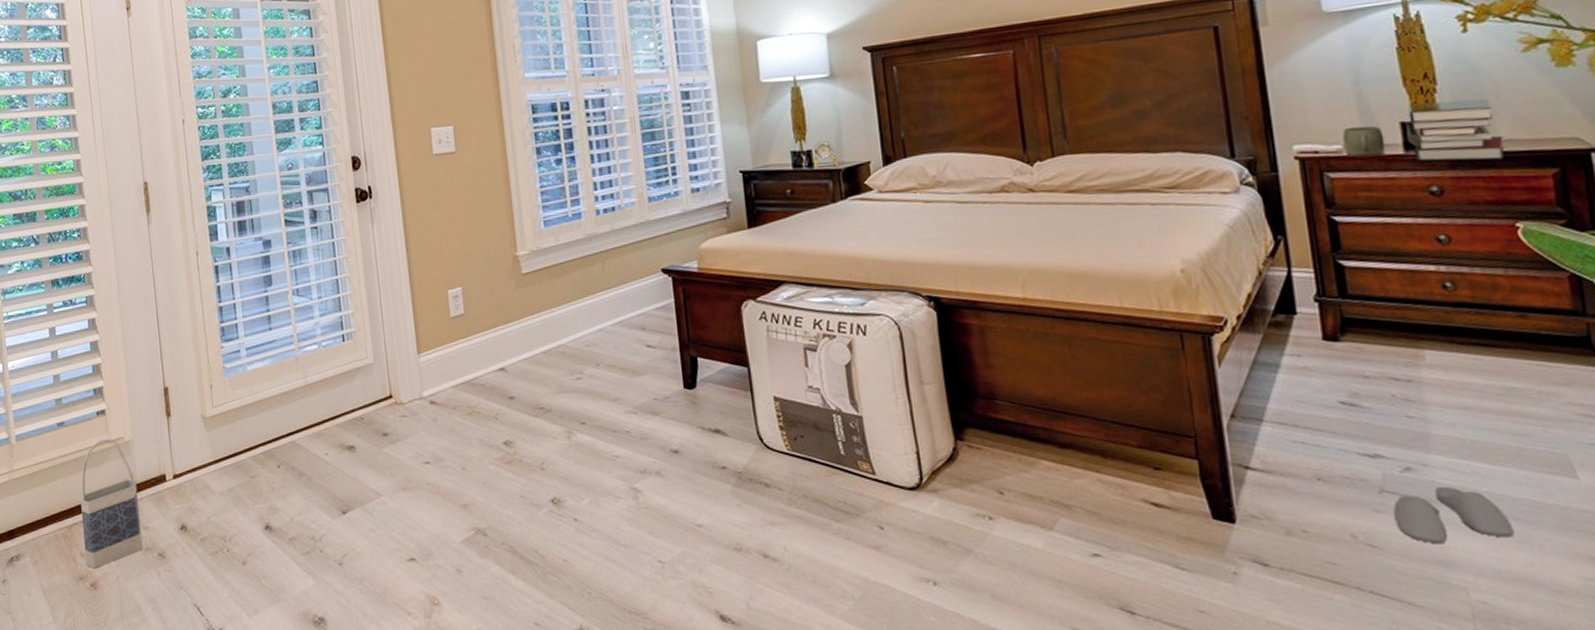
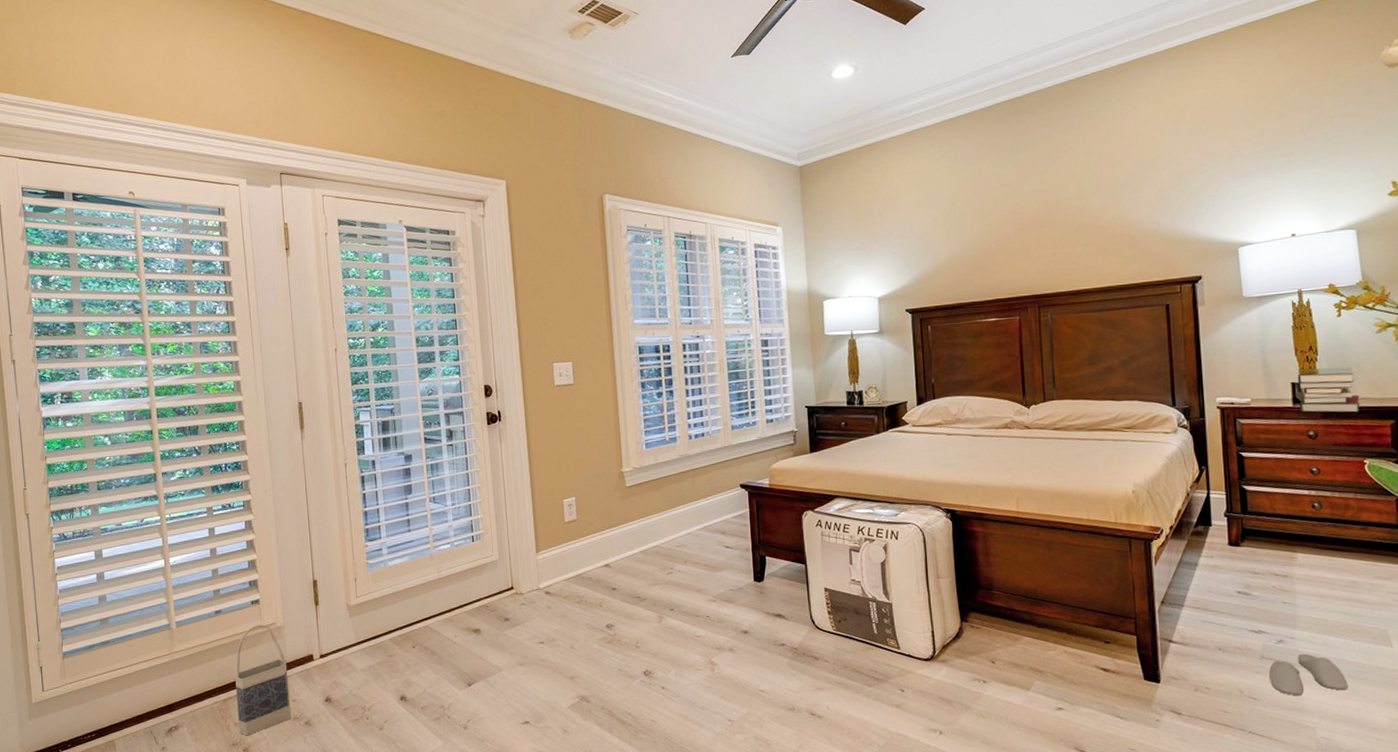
mug: present [1342,126,1386,158] -> none [1251,384,1280,409]

